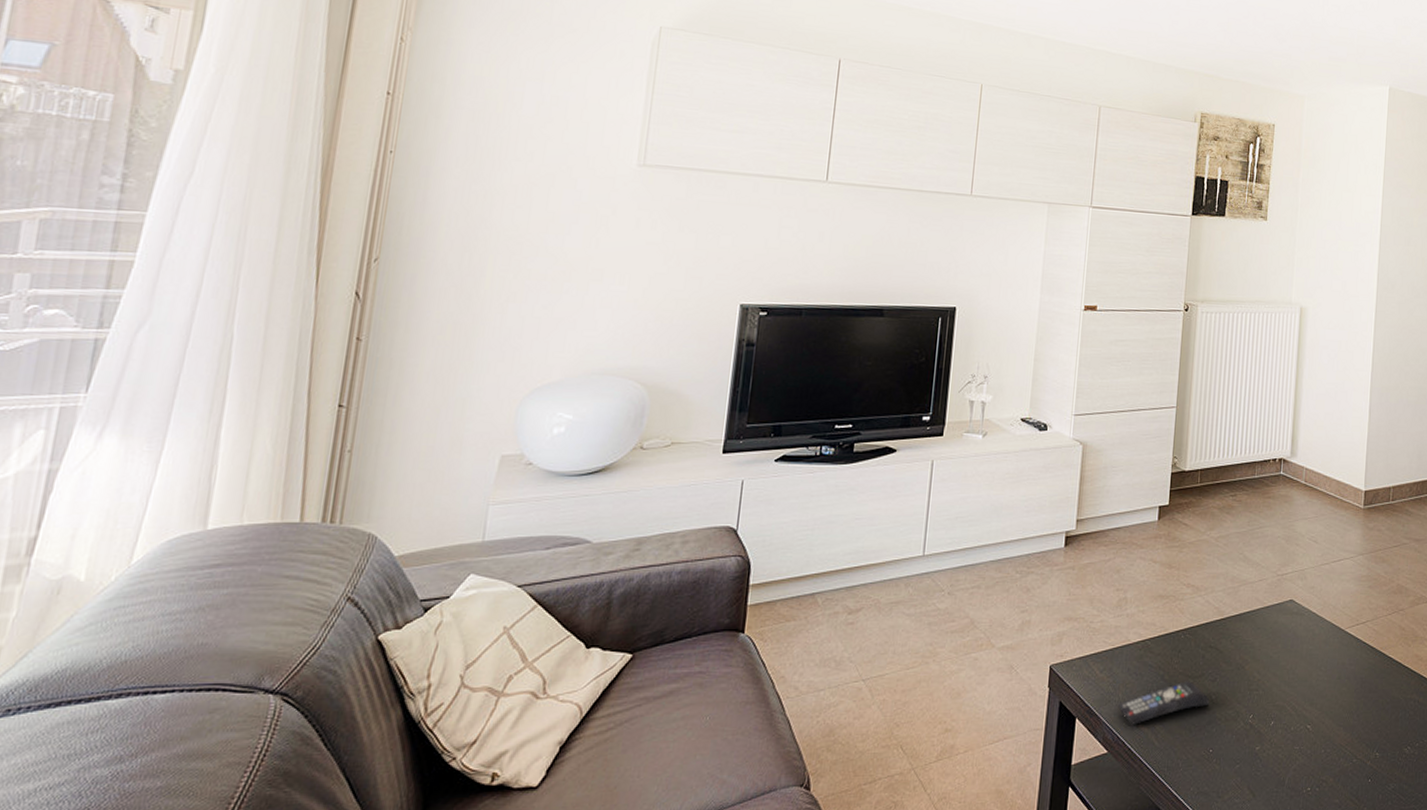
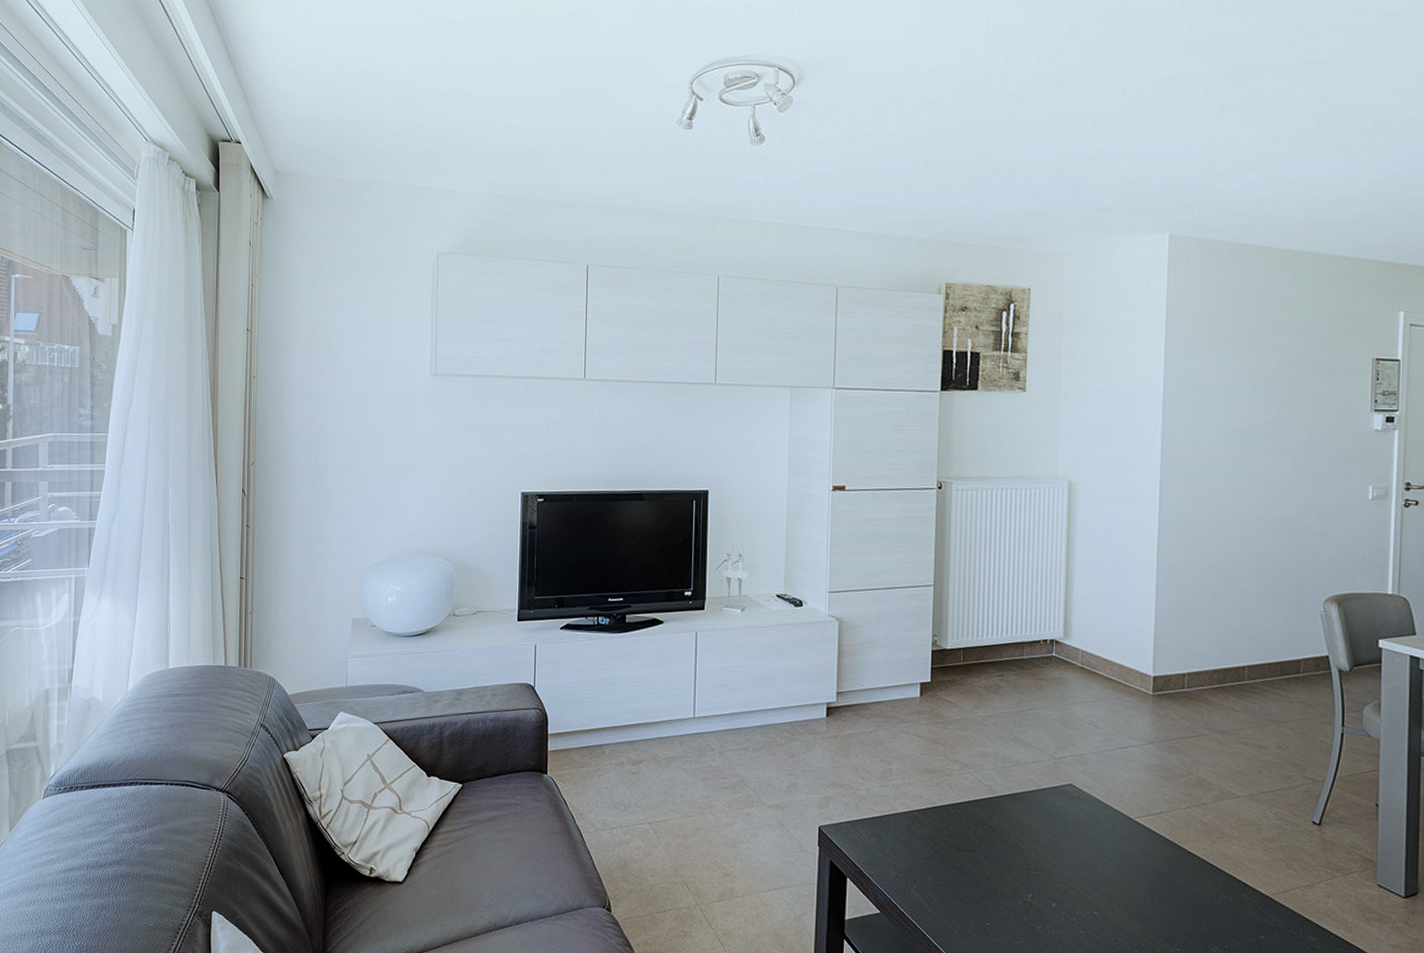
remote control: present [1117,681,1210,725] -> none [887,854,984,890]

